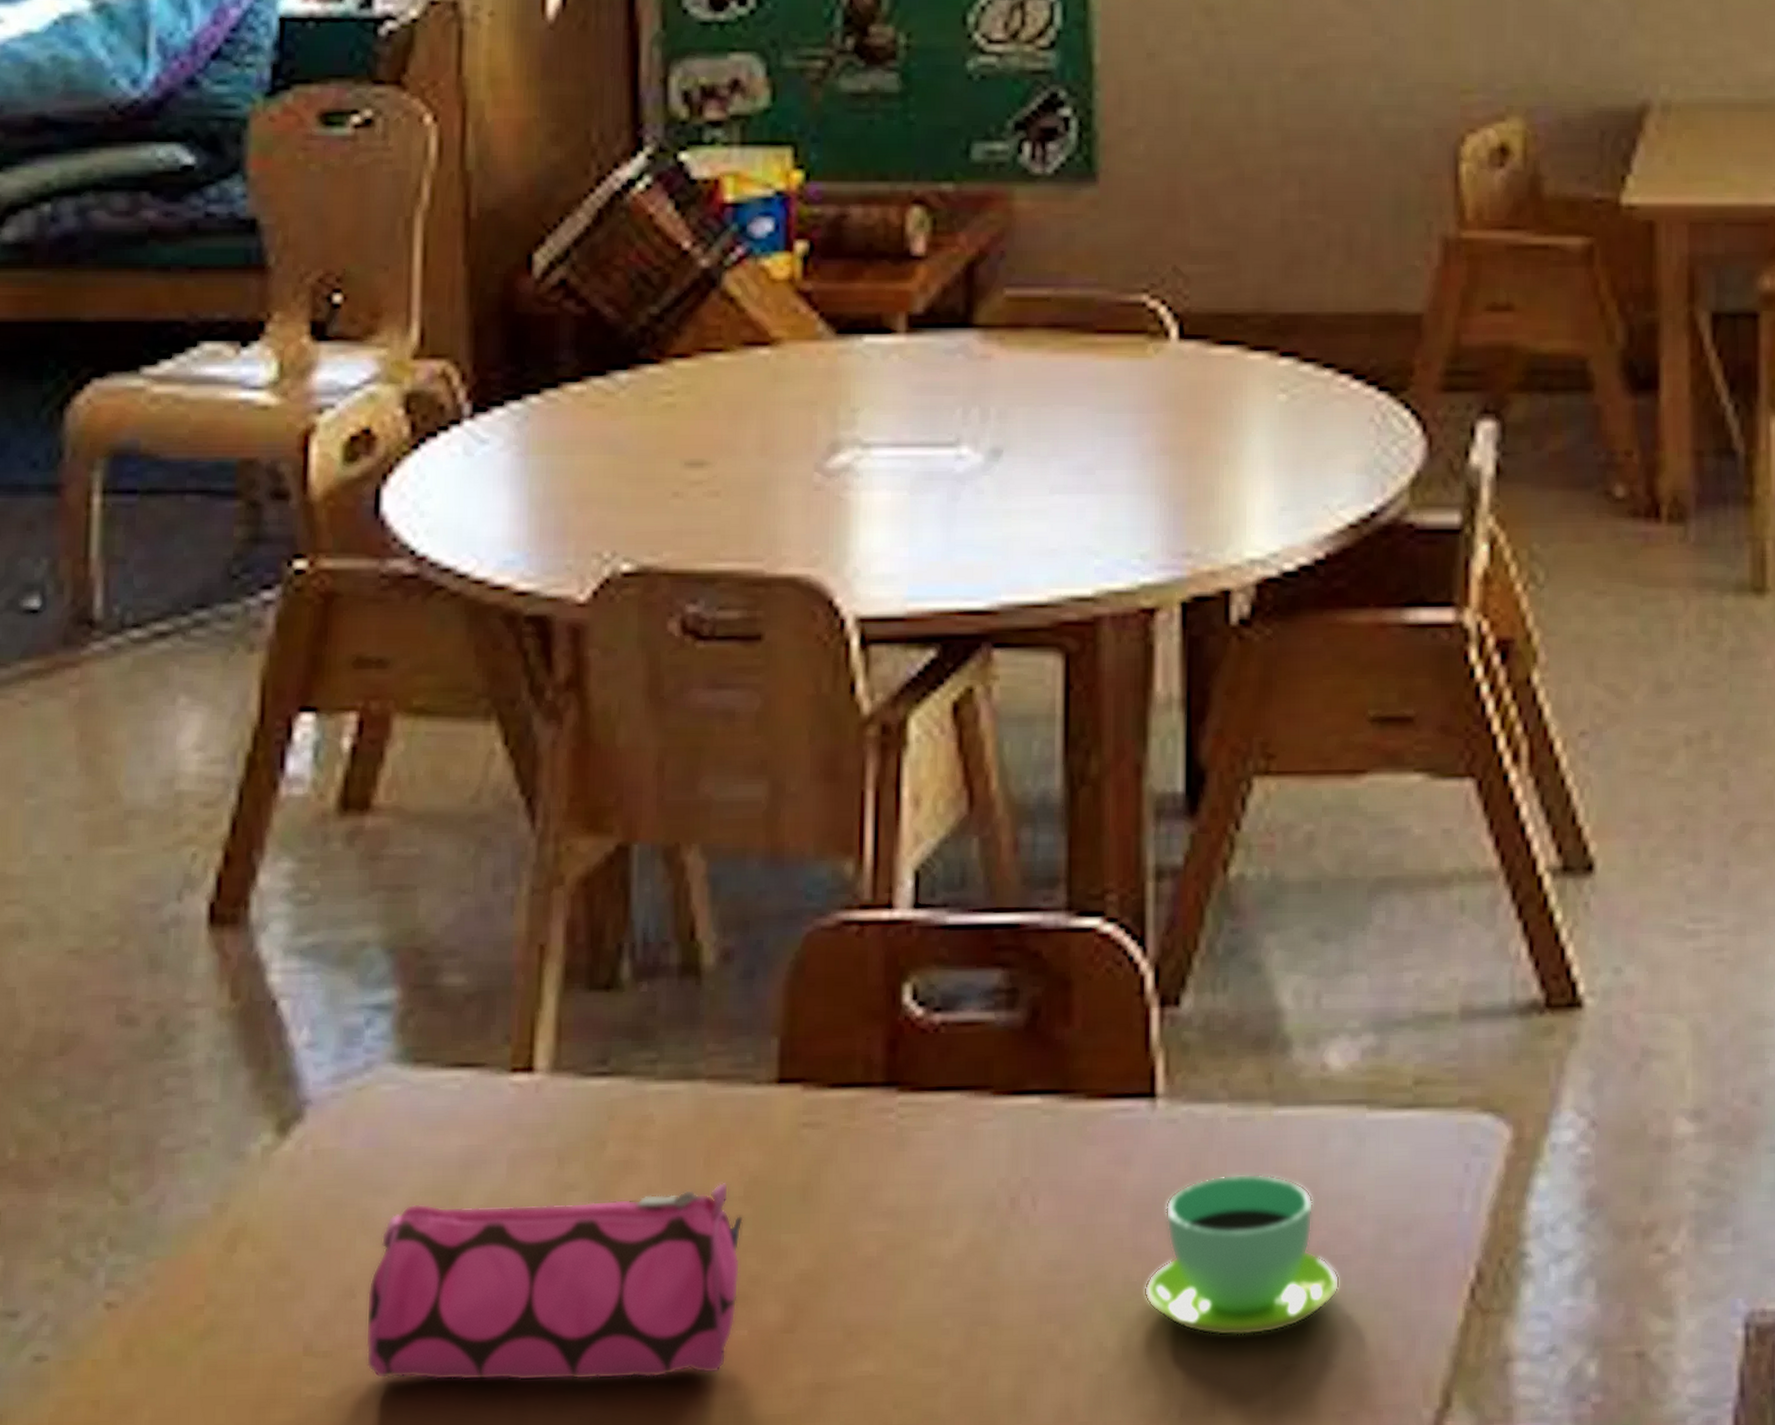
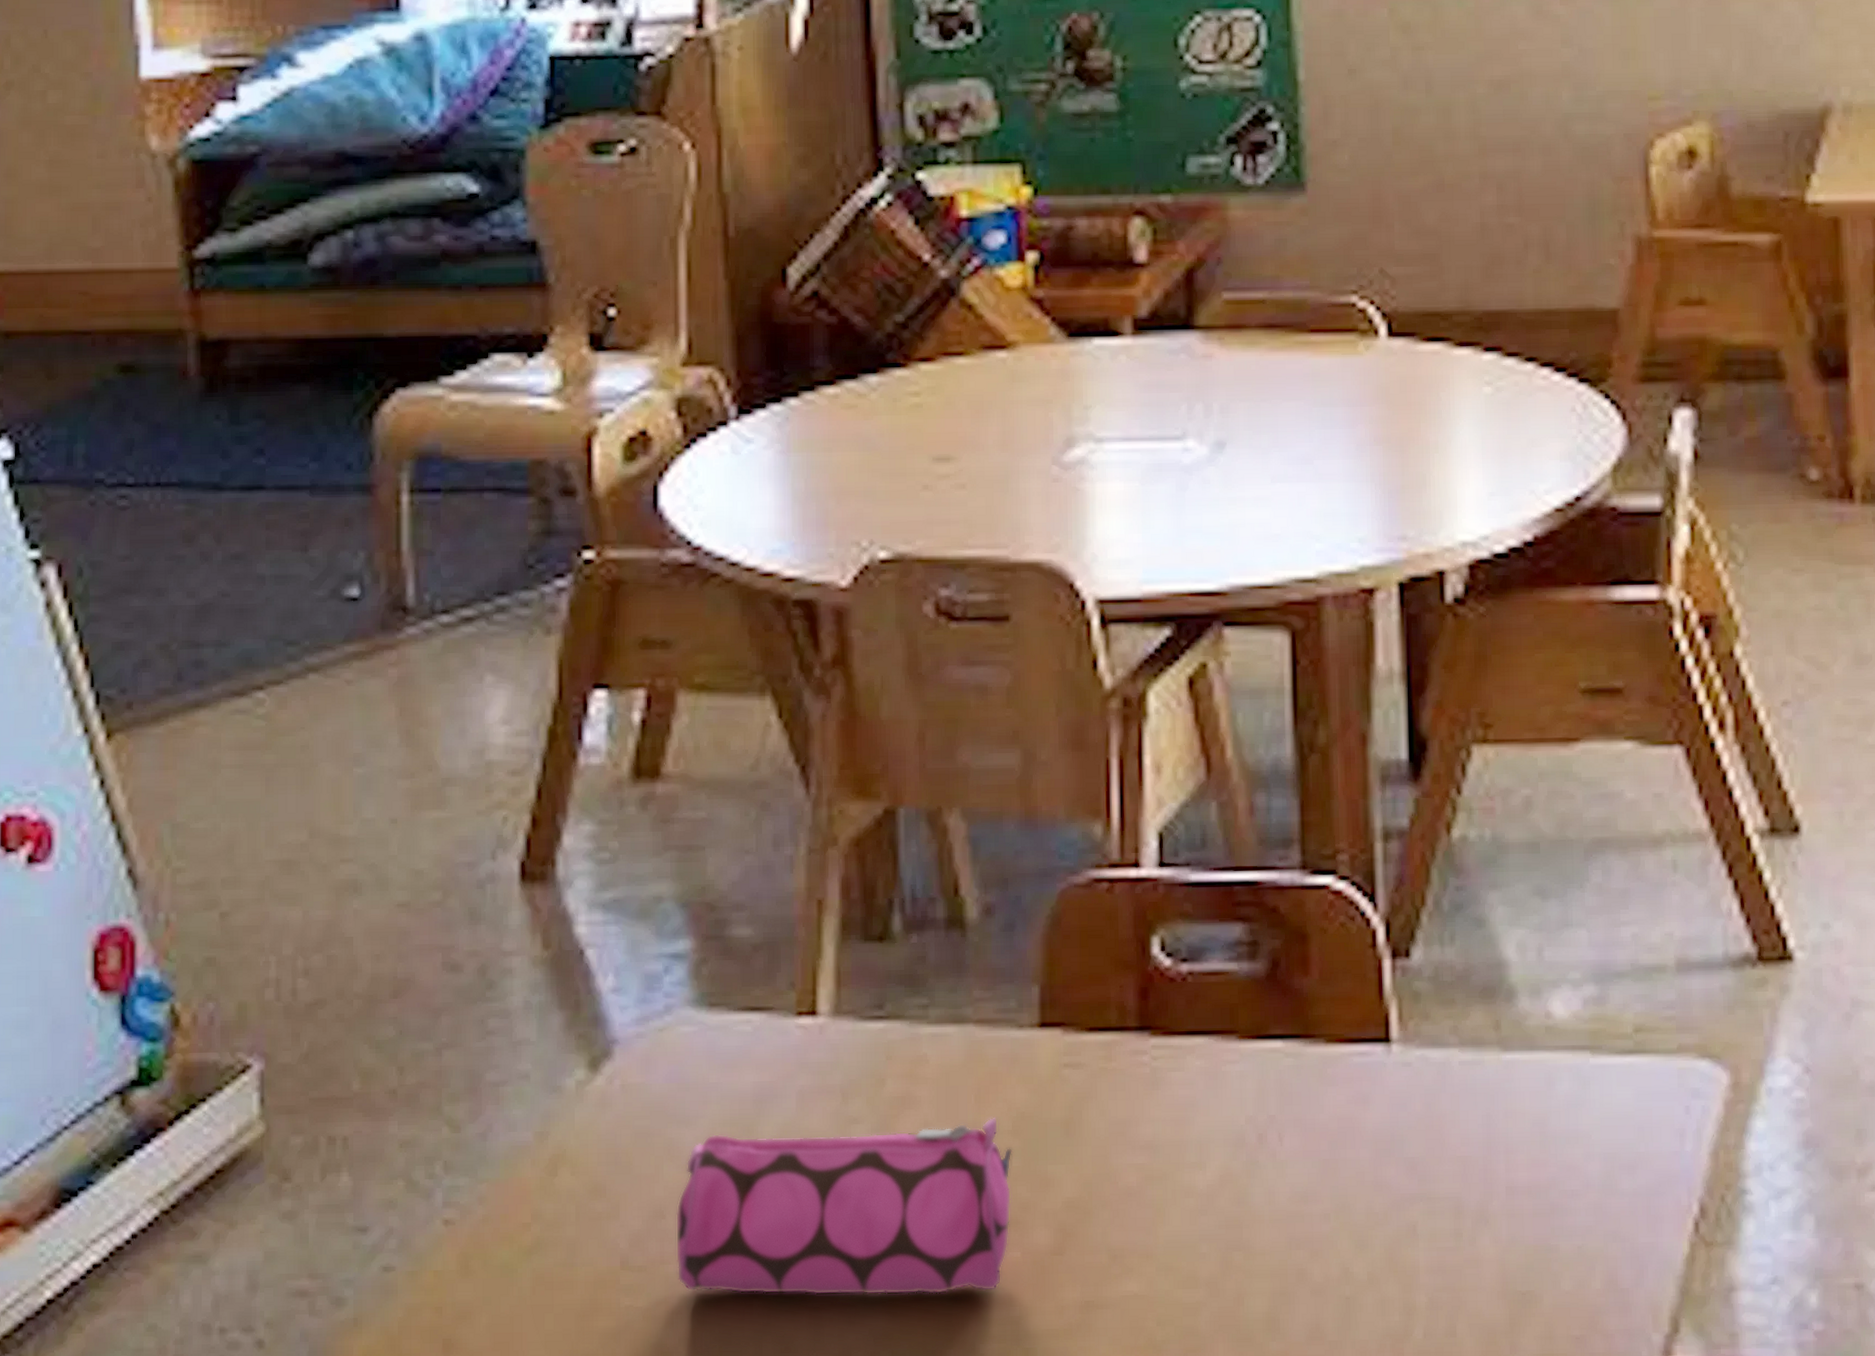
cup: present [1144,1173,1340,1337] -> none [1385,1113,1570,1264]

